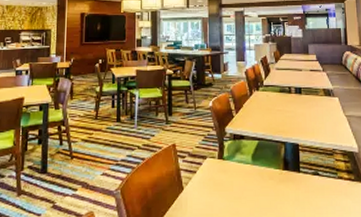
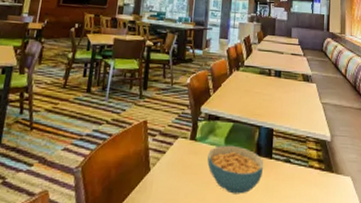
cereal bowl: none [237,162,293,207] -> present [207,145,264,194]

